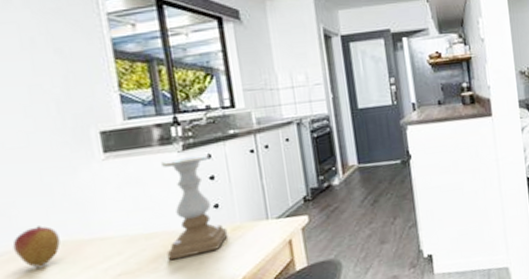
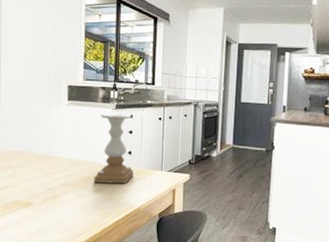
fruit: present [12,226,61,268] -> none [8,140,34,167]

